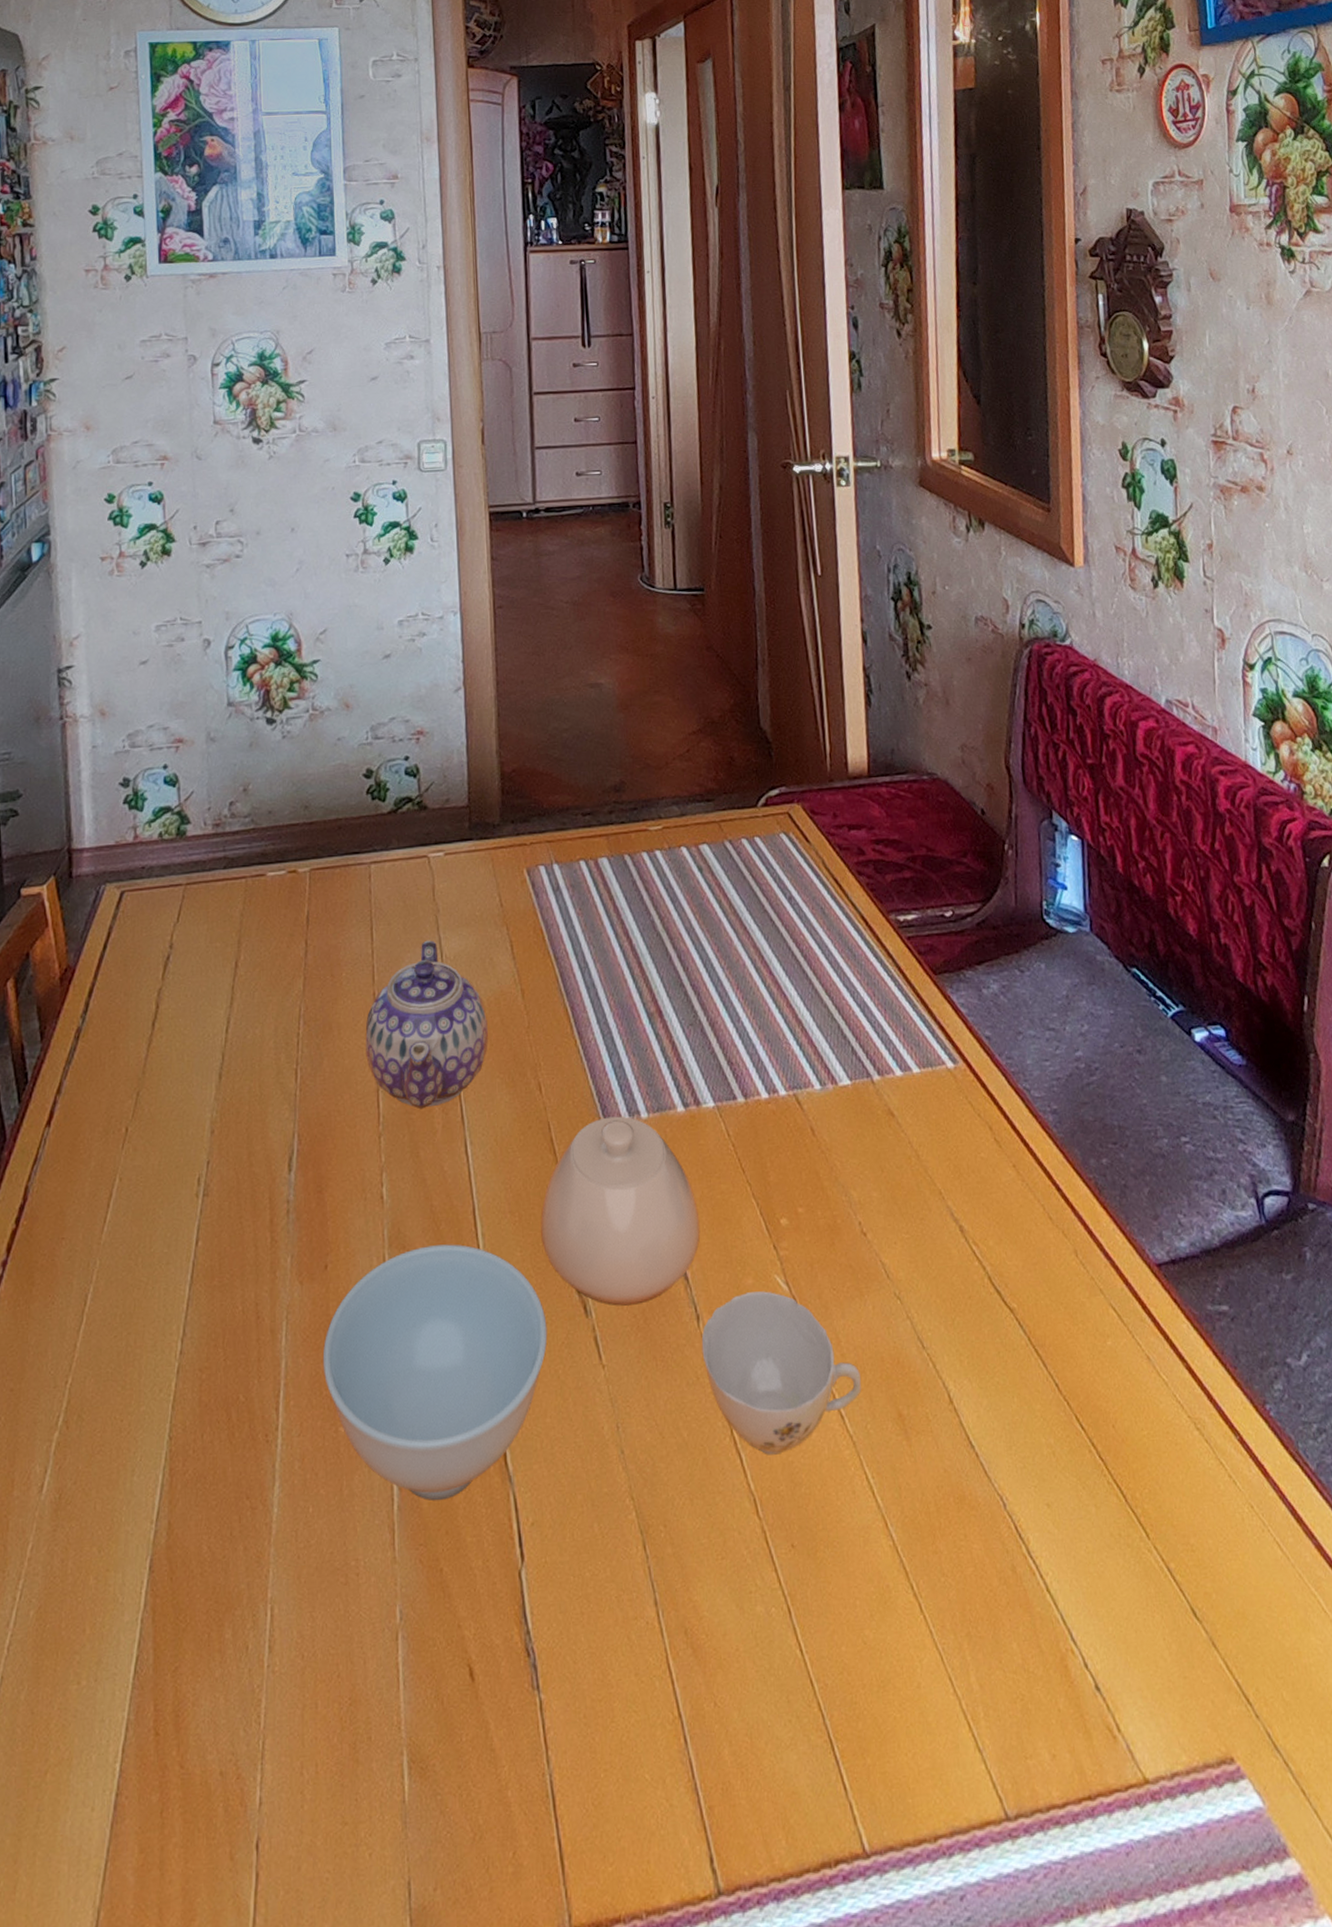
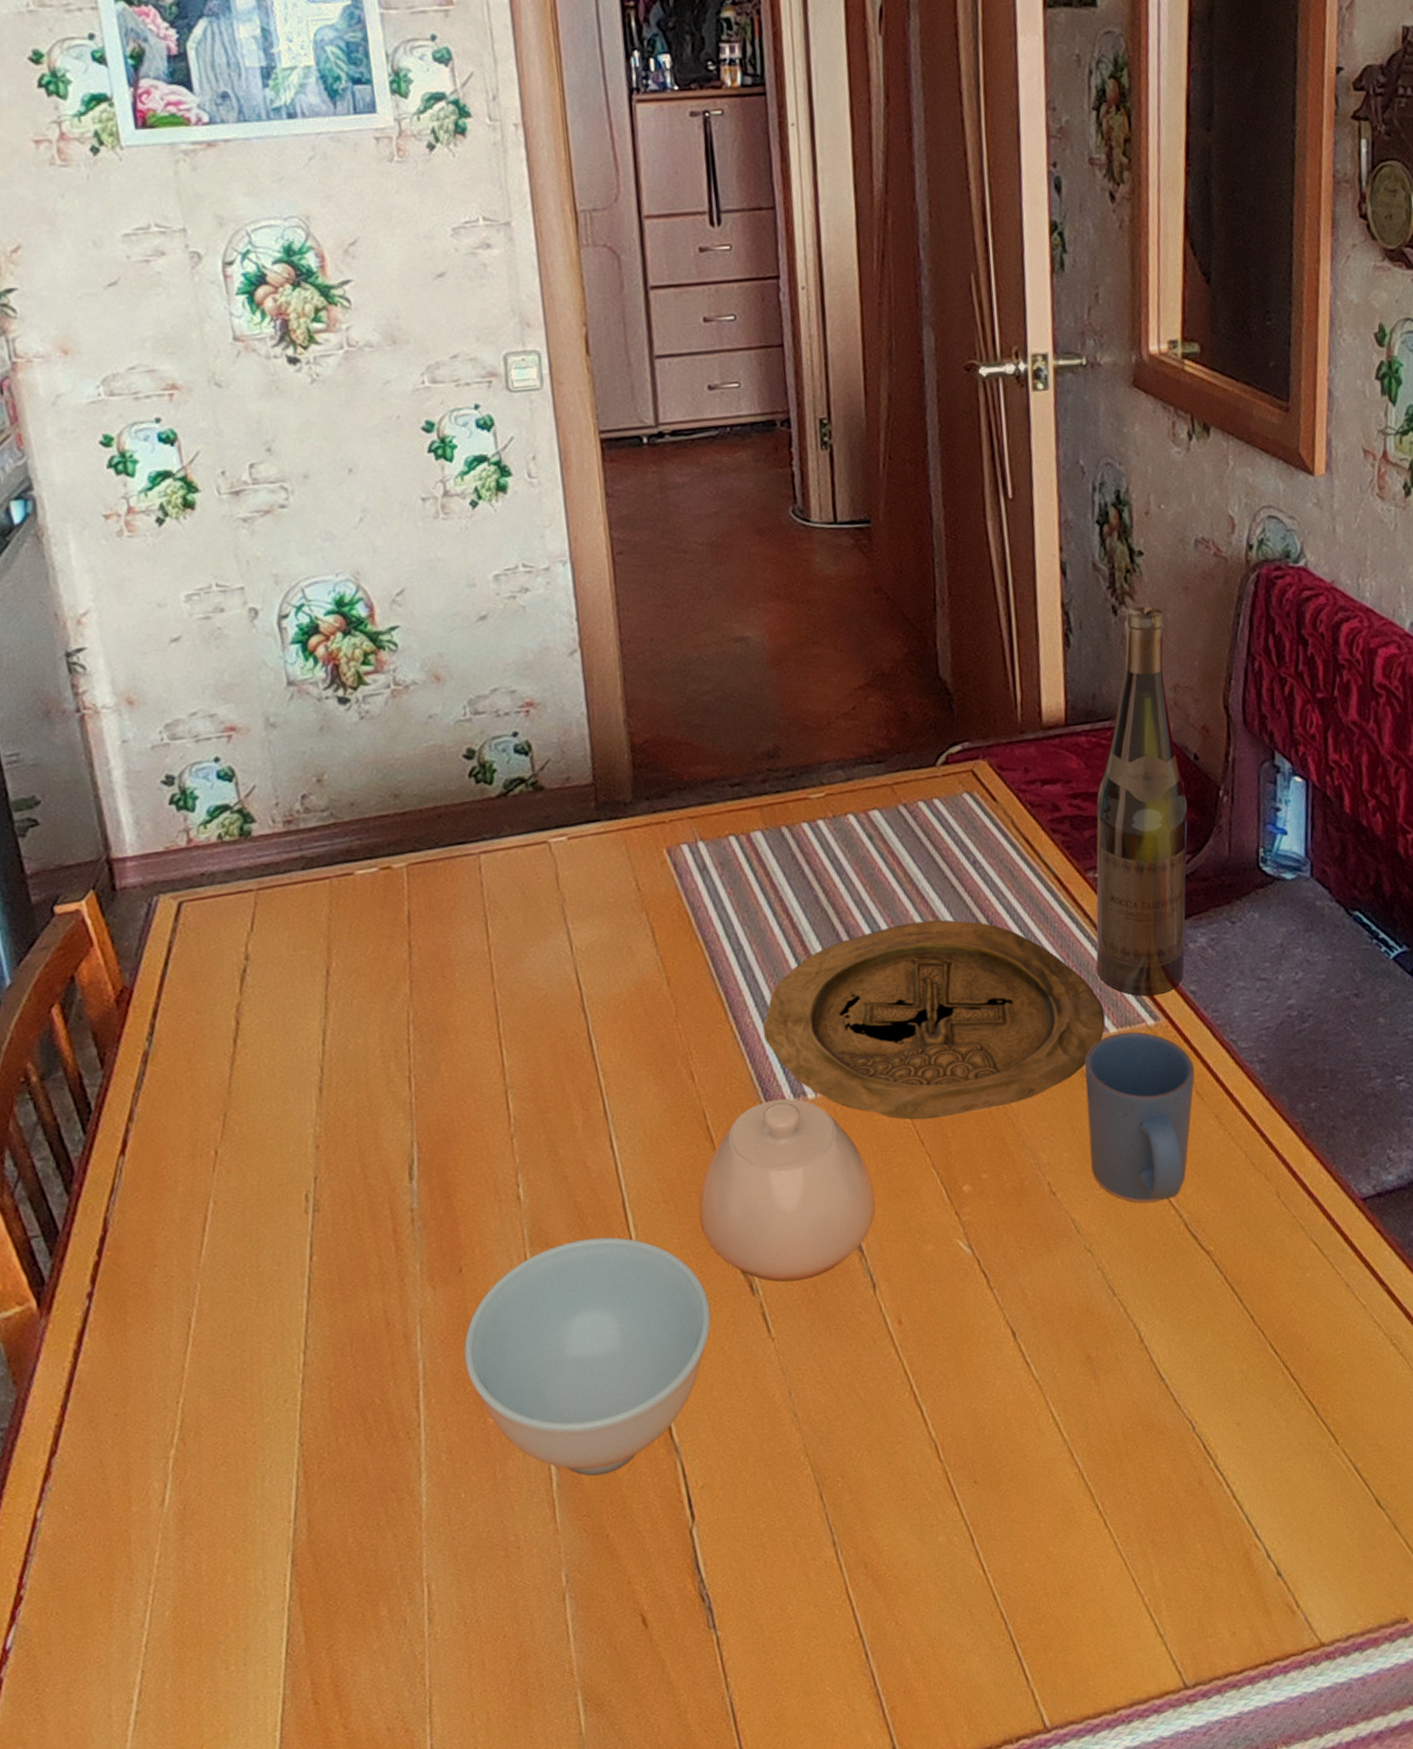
teapot: present [365,940,488,1110] -> none [486,932,631,1108]
plate: none [604,950,909,1148] -> present [763,919,1105,1120]
teacup: present [701,1291,862,1455] -> none [878,1255,1049,1405]
mug: none [890,1073,993,1252] -> present [1084,1032,1195,1203]
wine bottle: none [896,673,980,1039] -> present [1096,606,1188,997]

